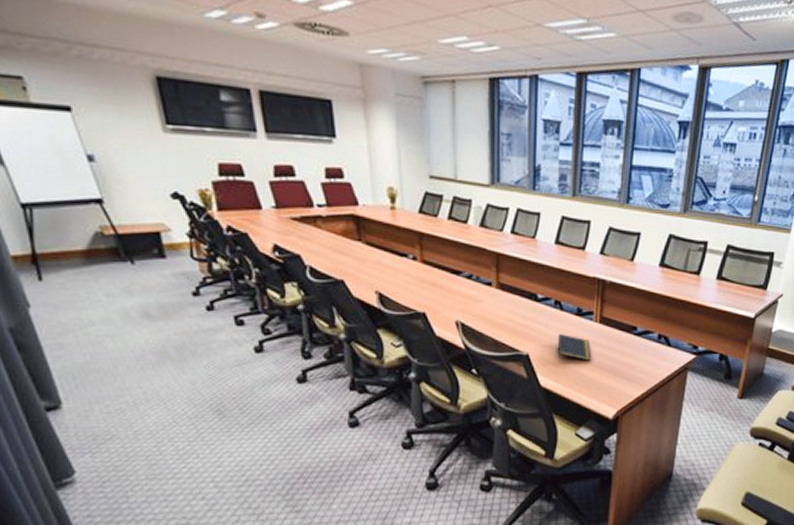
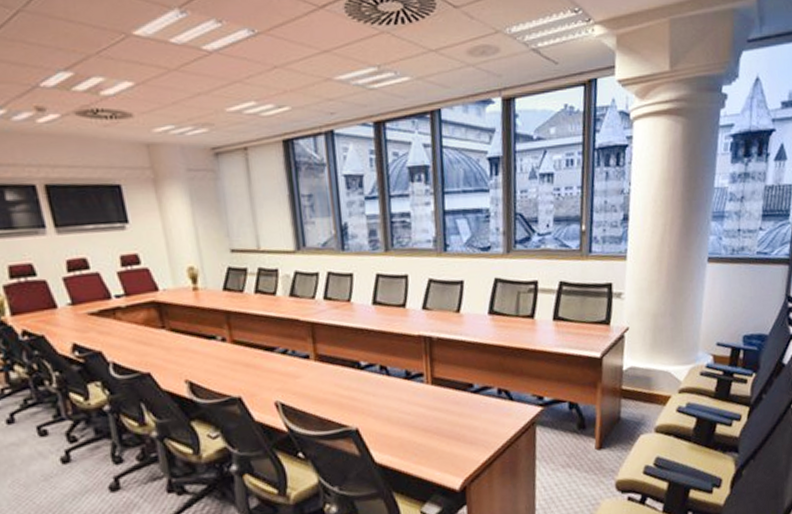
notepad: present [557,333,592,361] -> none [388,401,428,432]

